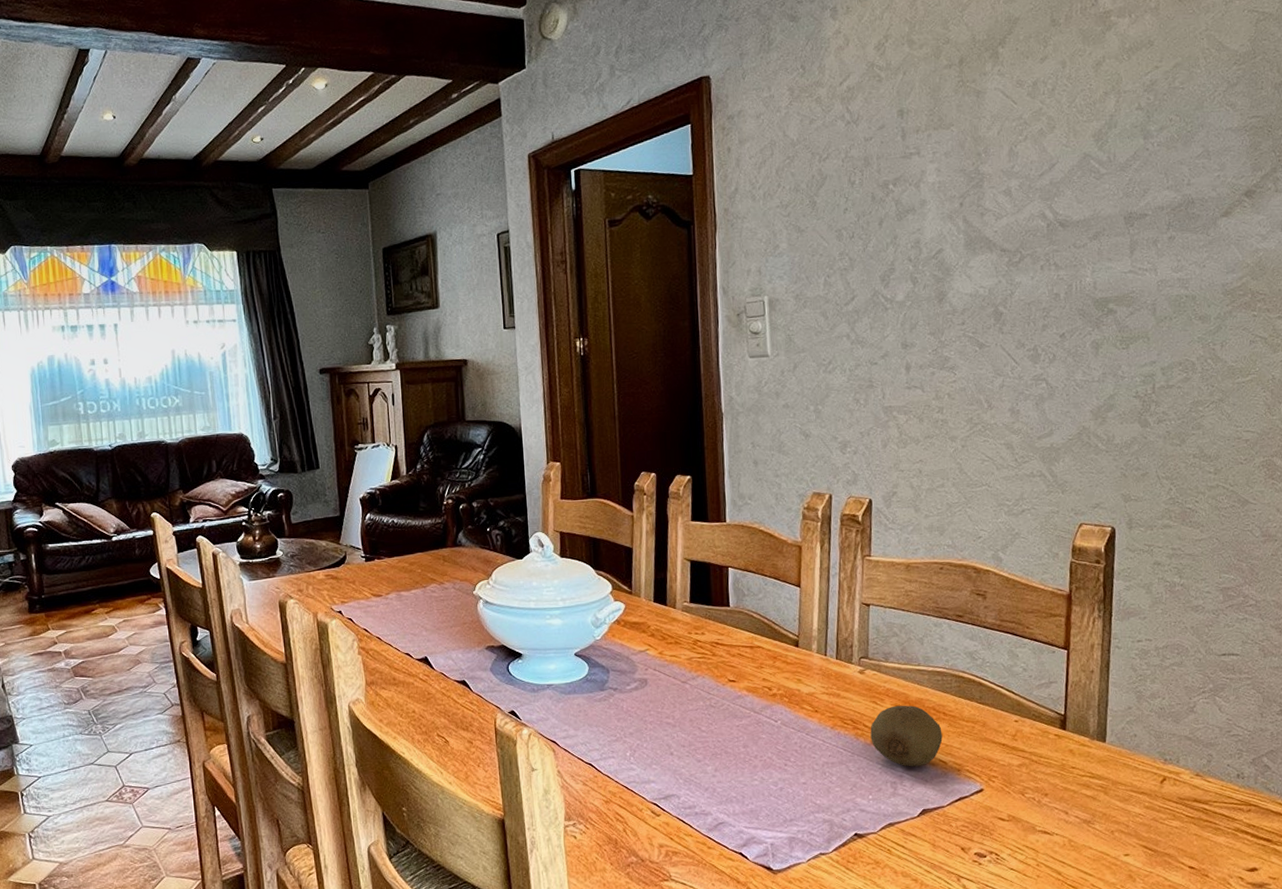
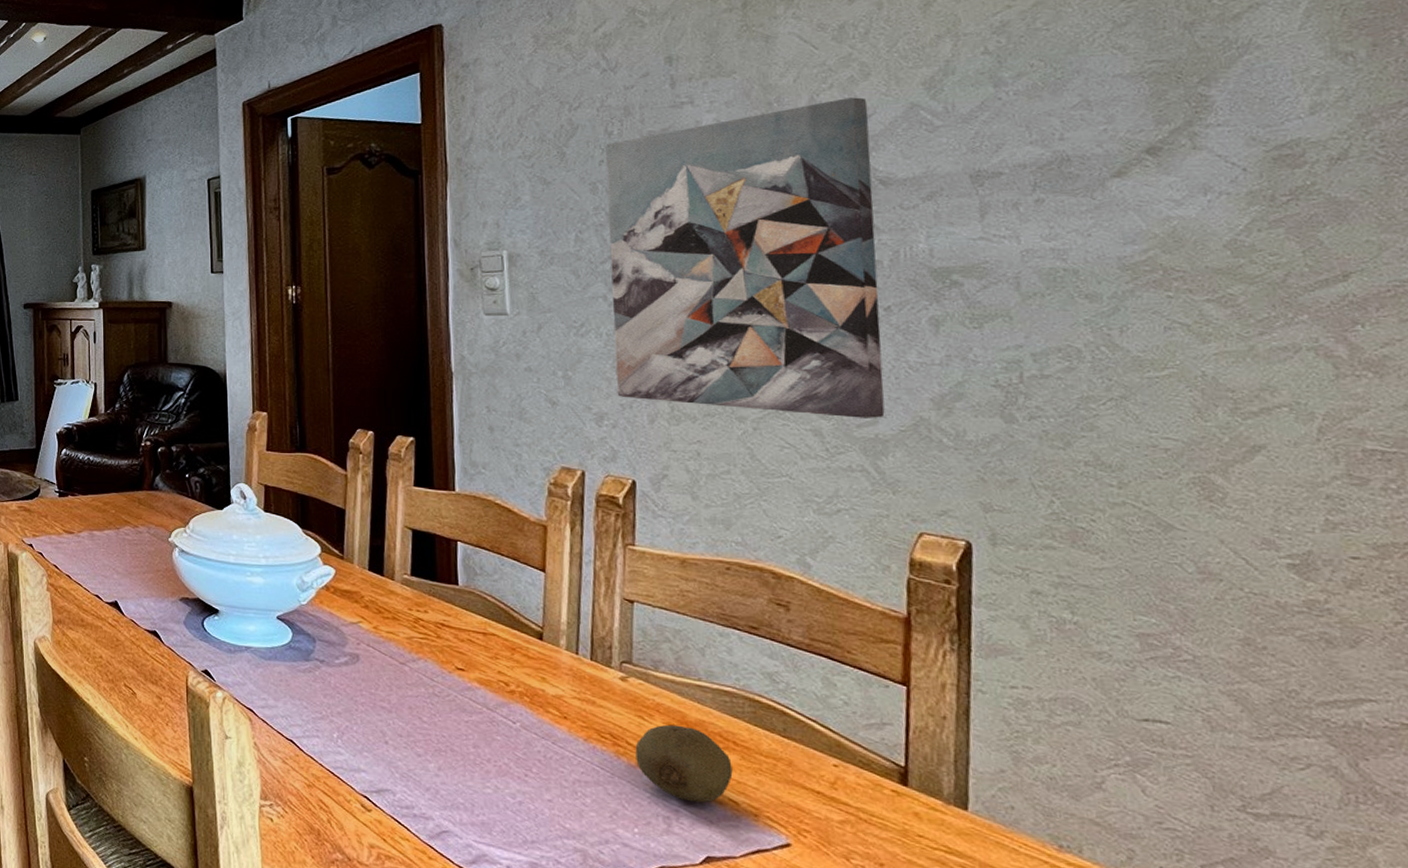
wall art: none [849,148,1058,431] -> present [605,97,885,418]

